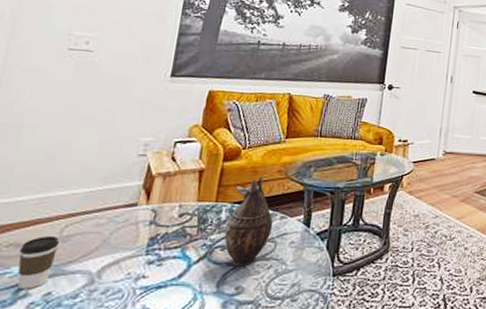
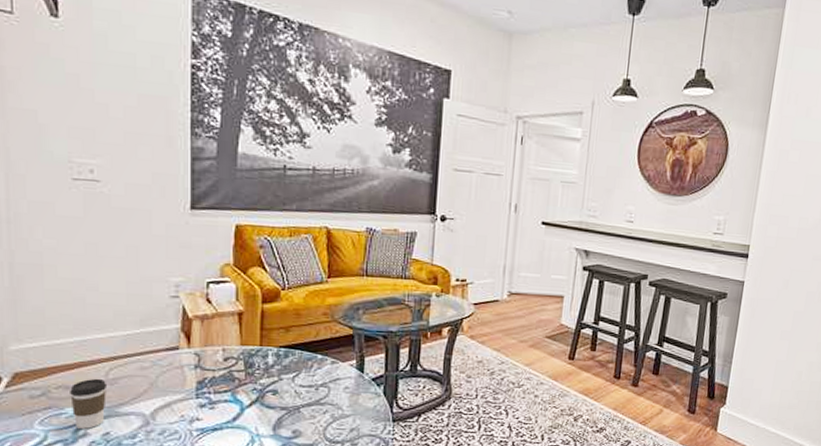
decorative vase: present [224,176,274,267] -> none [274,319,324,411]

